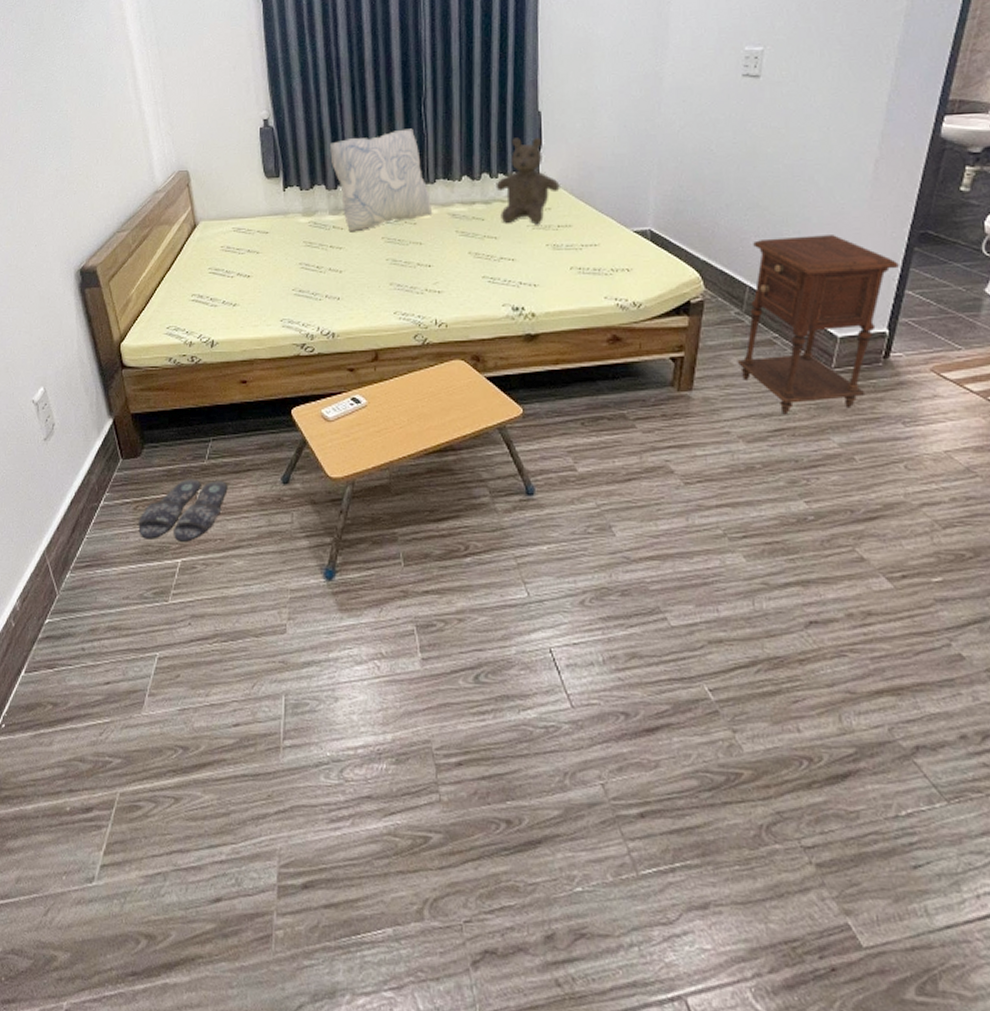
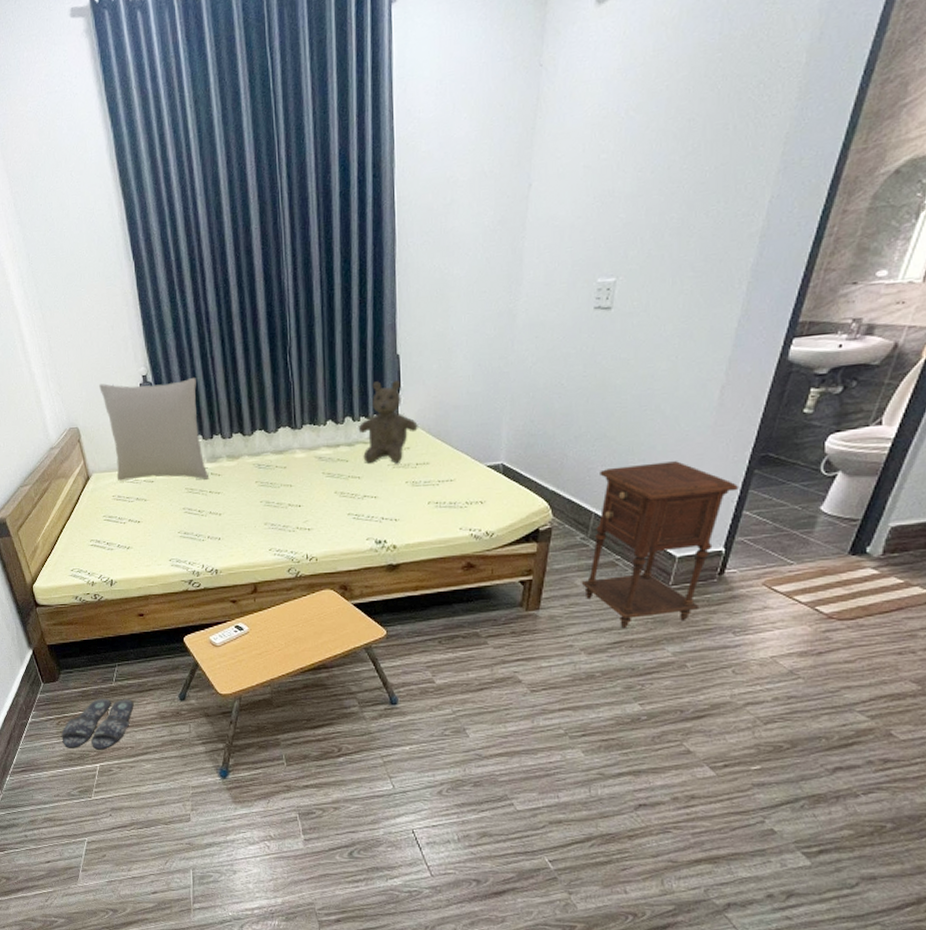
pillow: none [215,124,330,233] -> present [99,378,209,481]
cushion: present [330,128,433,232] -> none [204,377,301,478]

